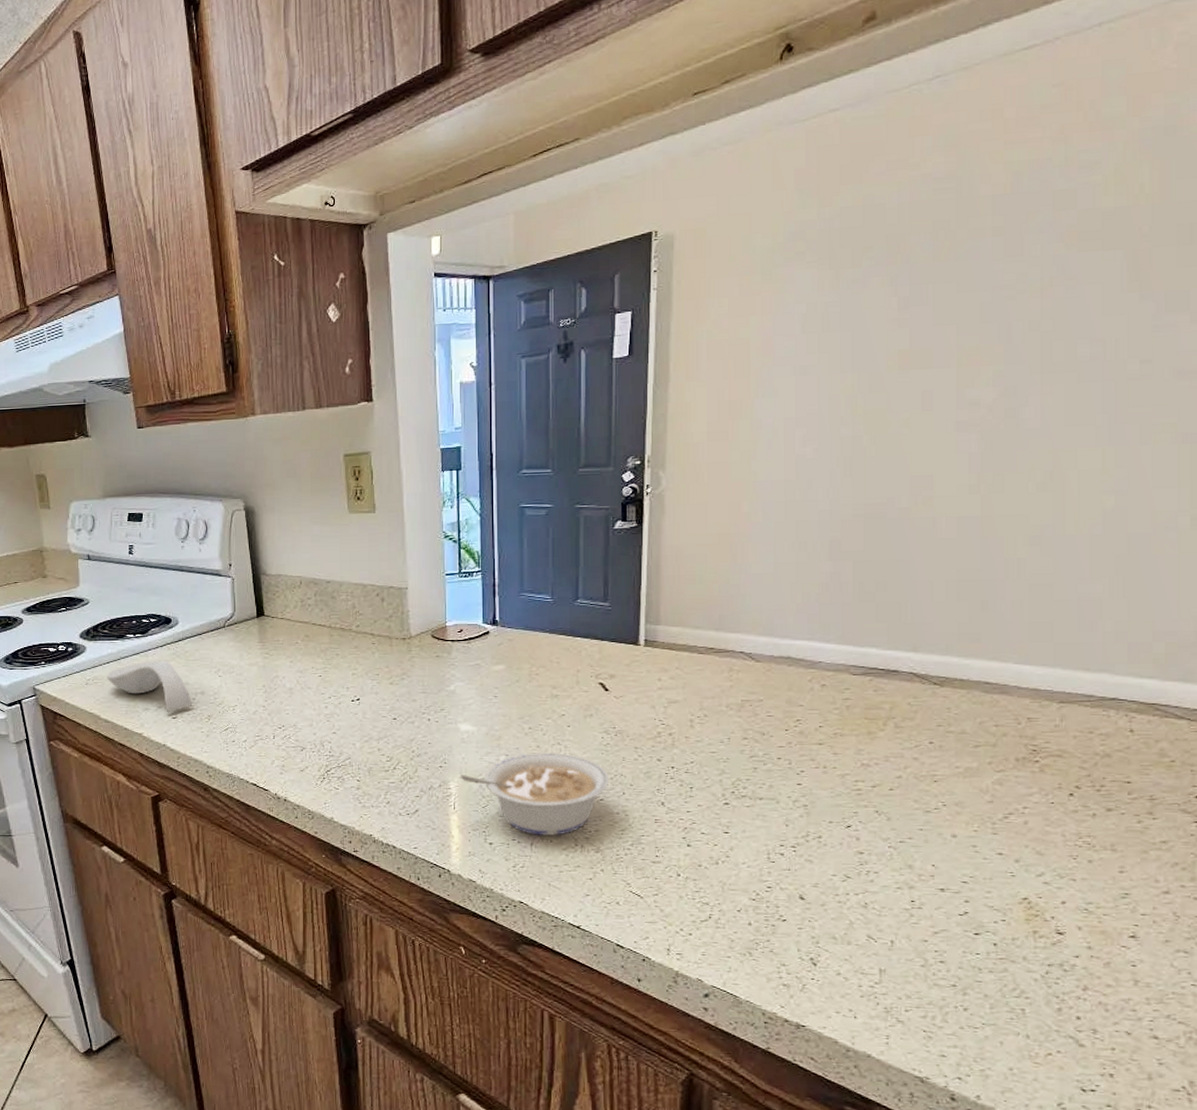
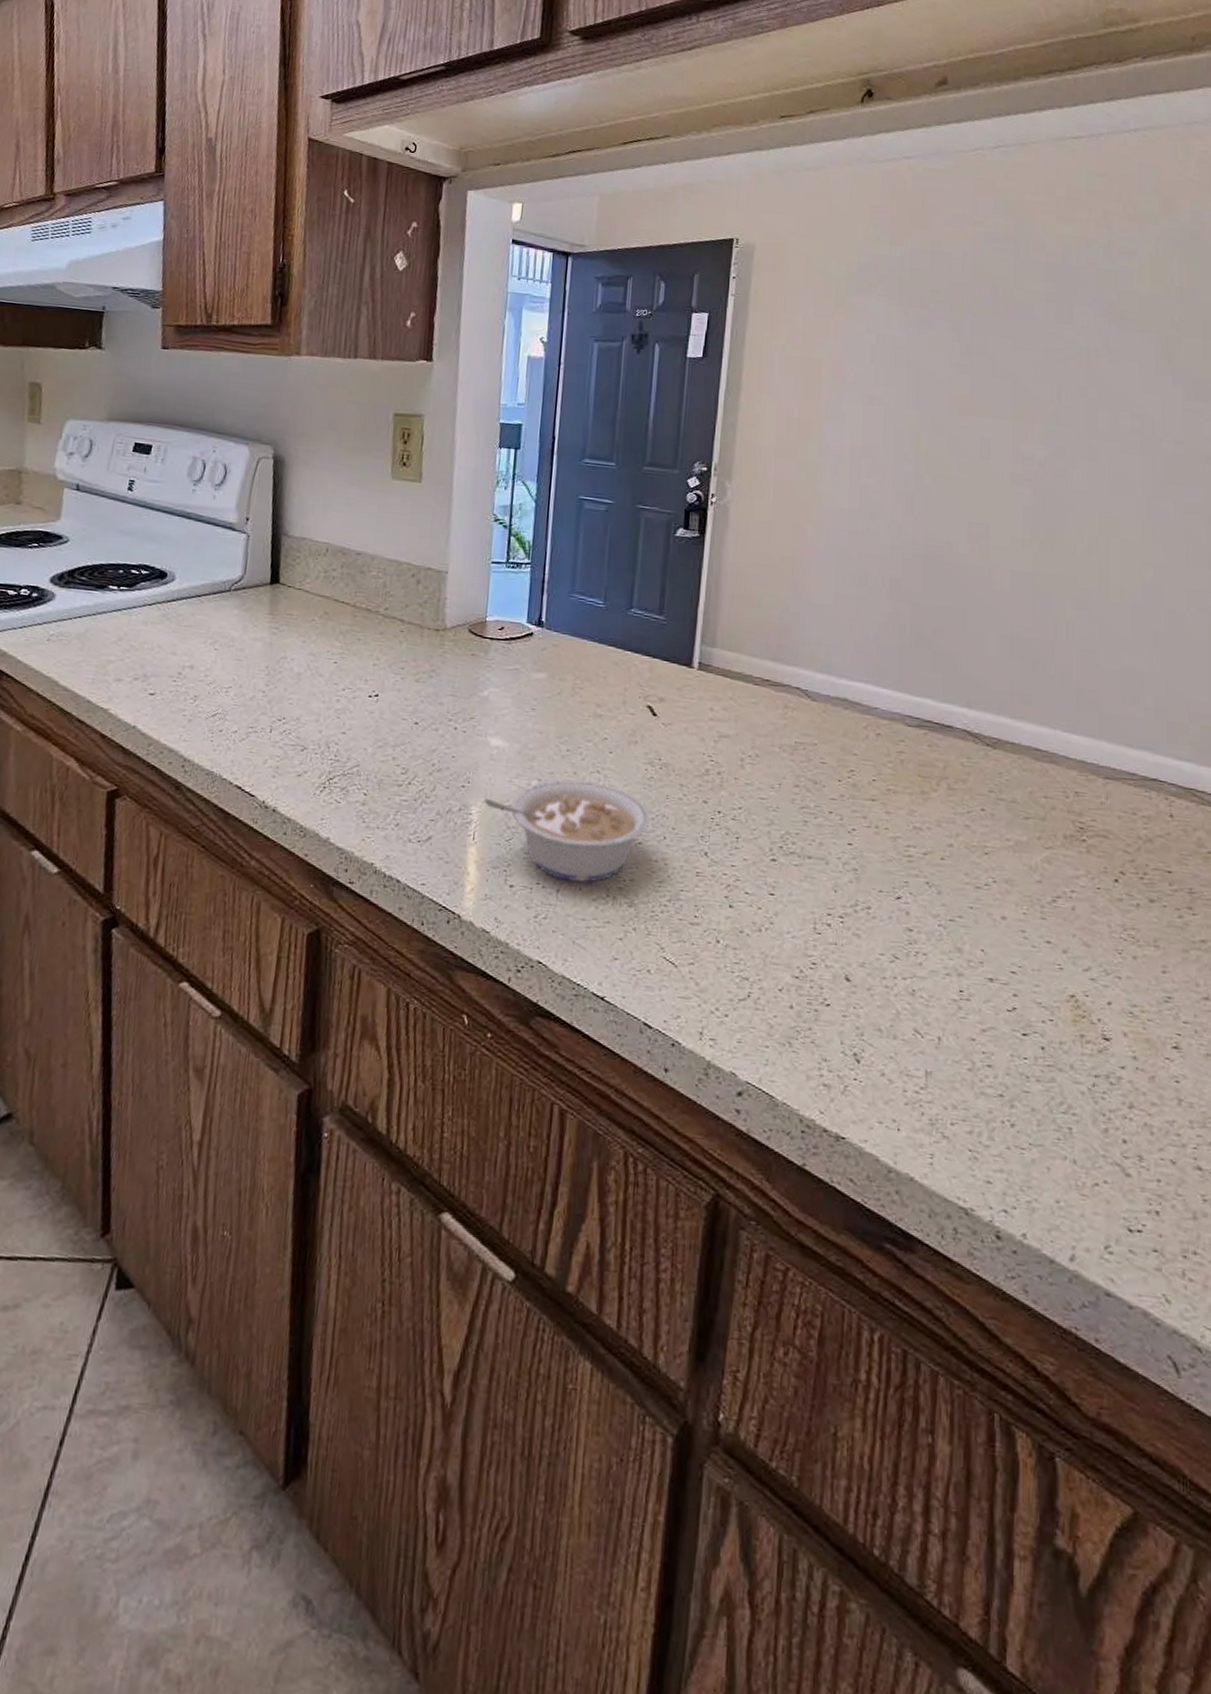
spoon rest: present [107,660,192,713] -> none [75,620,177,688]

